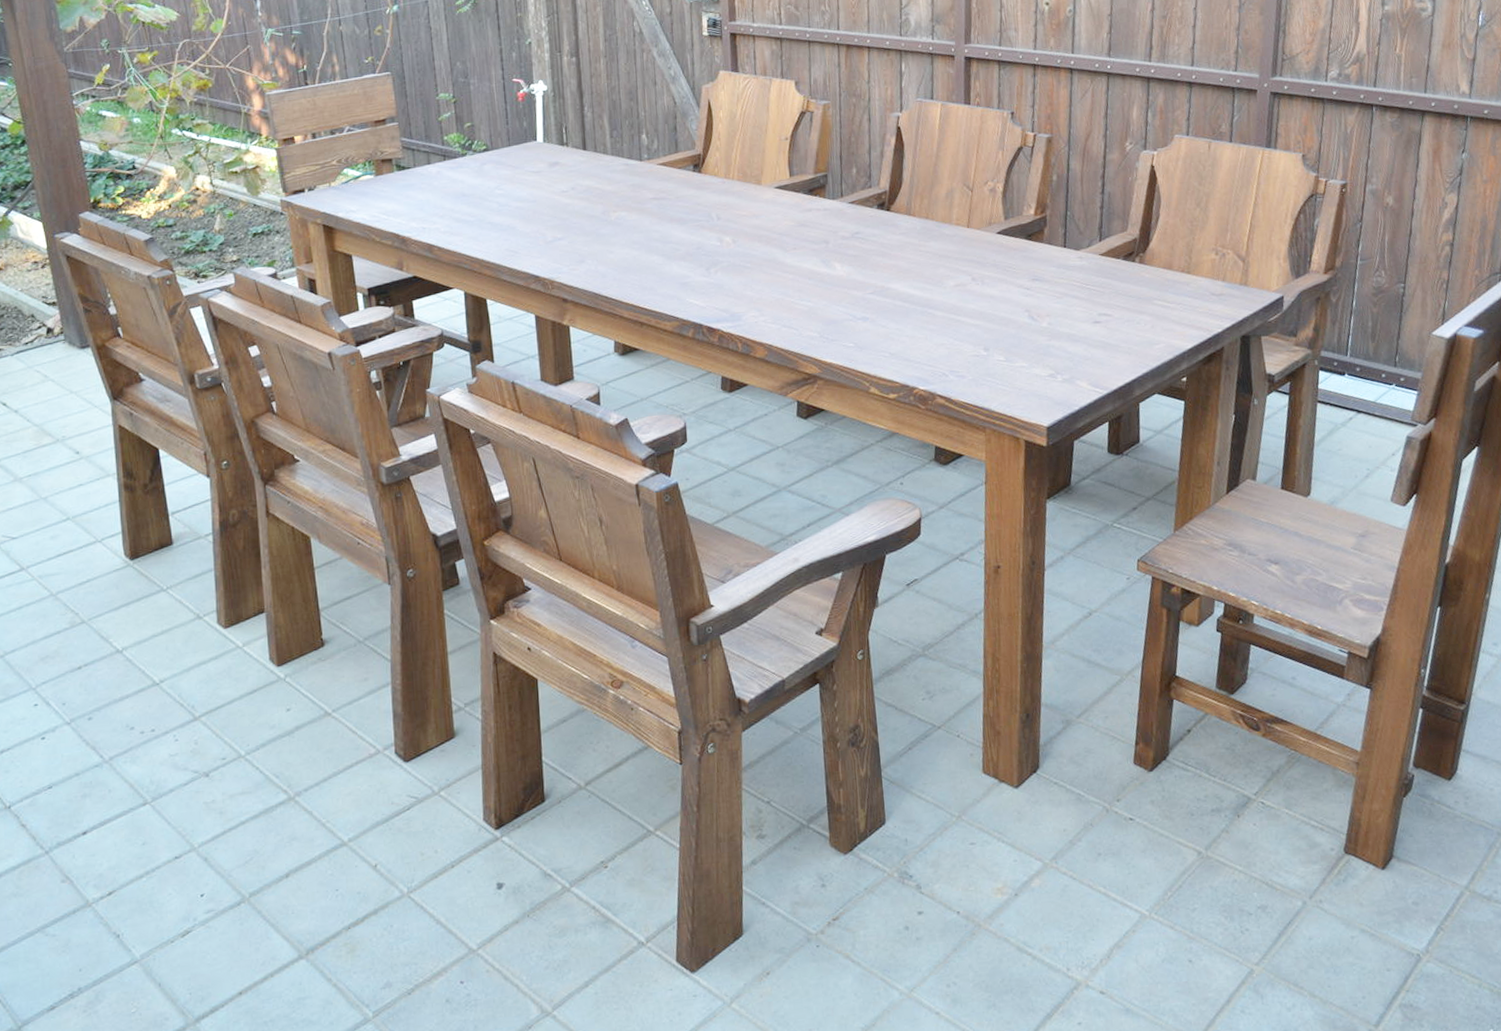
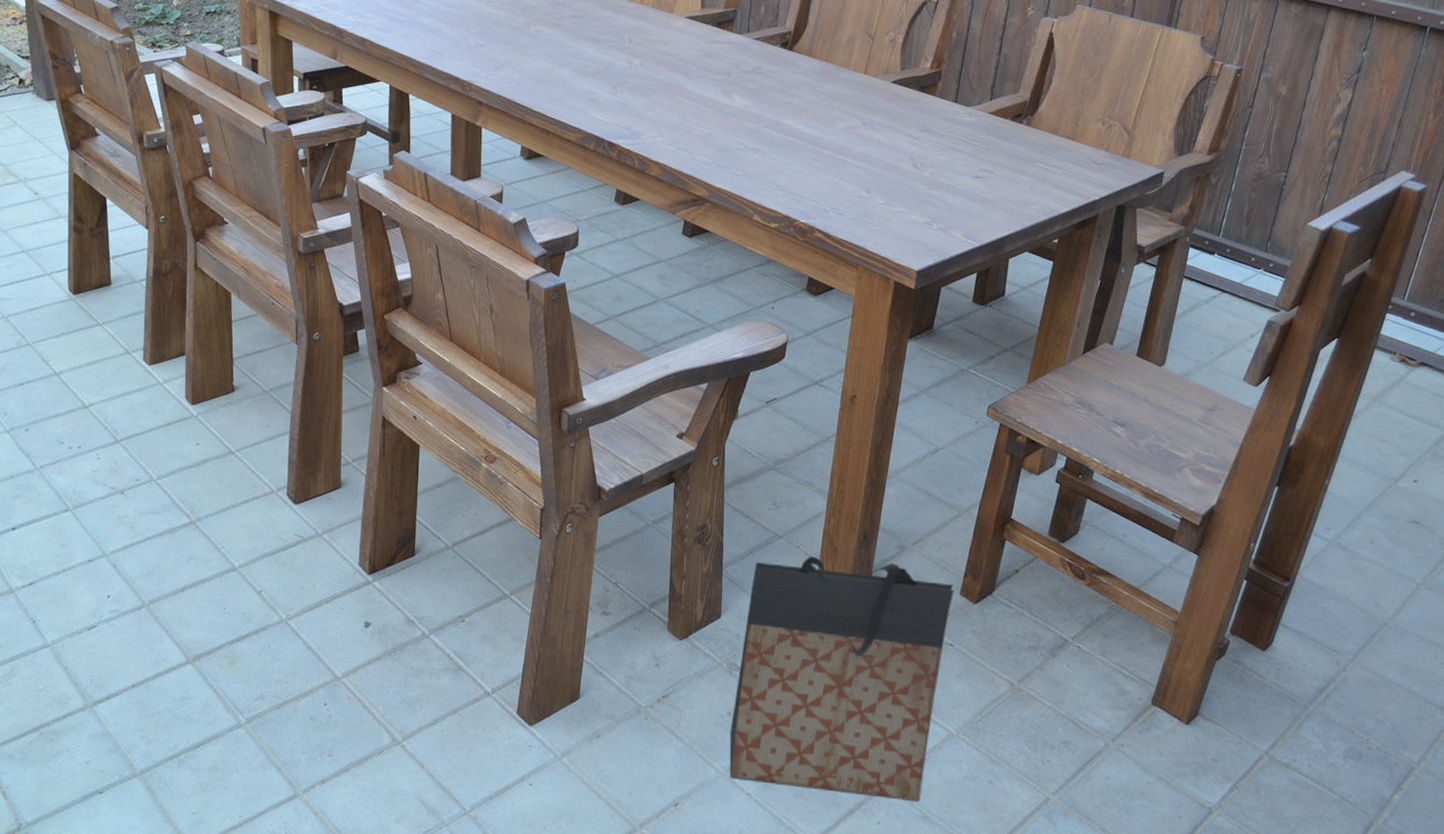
bag: none [909,739,1127,999] -> present [730,556,954,801]

